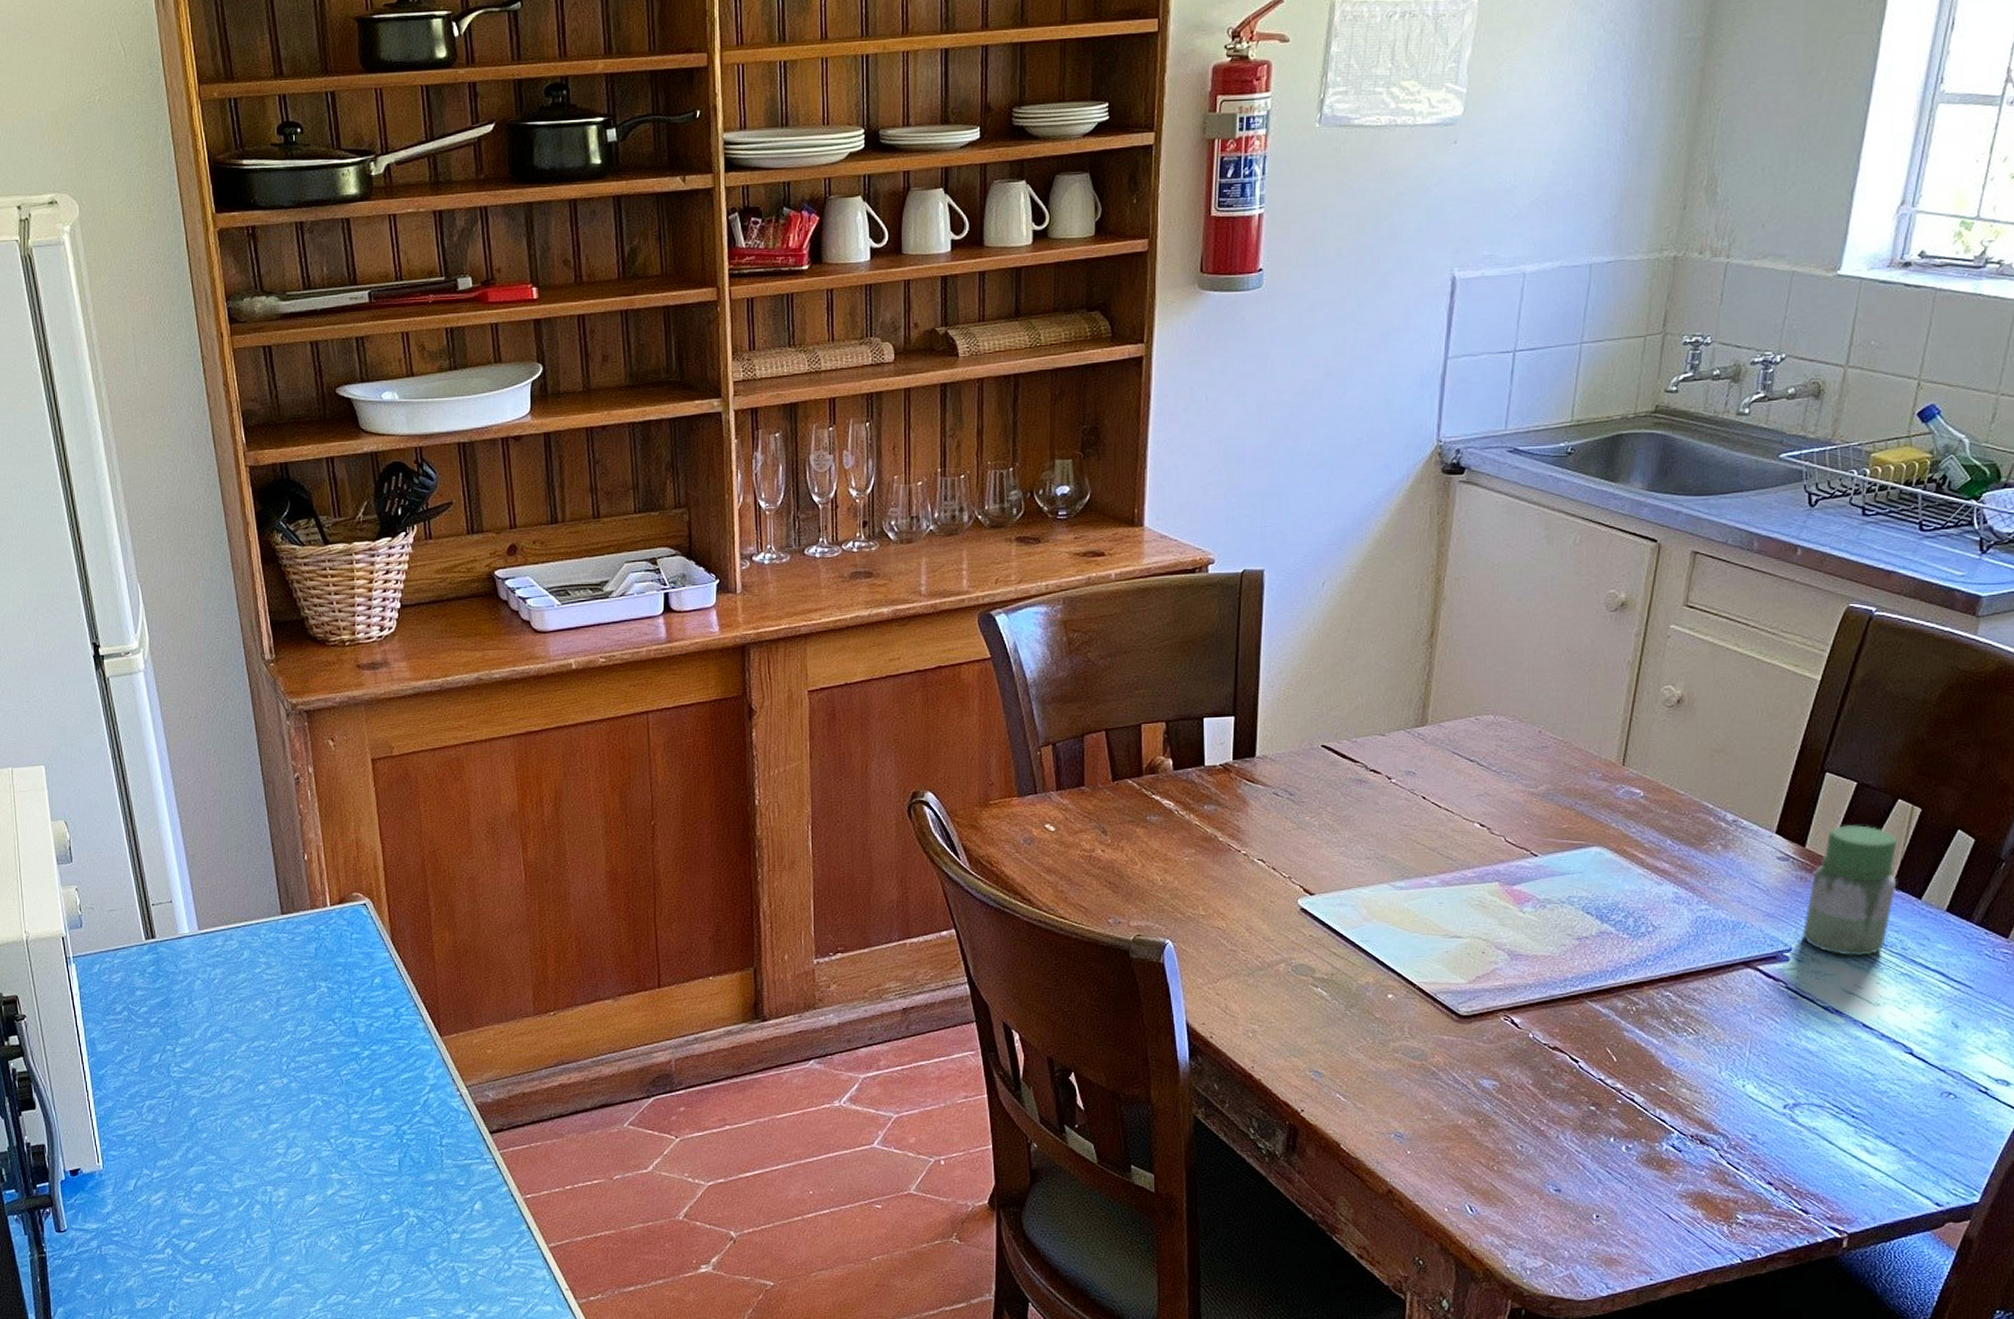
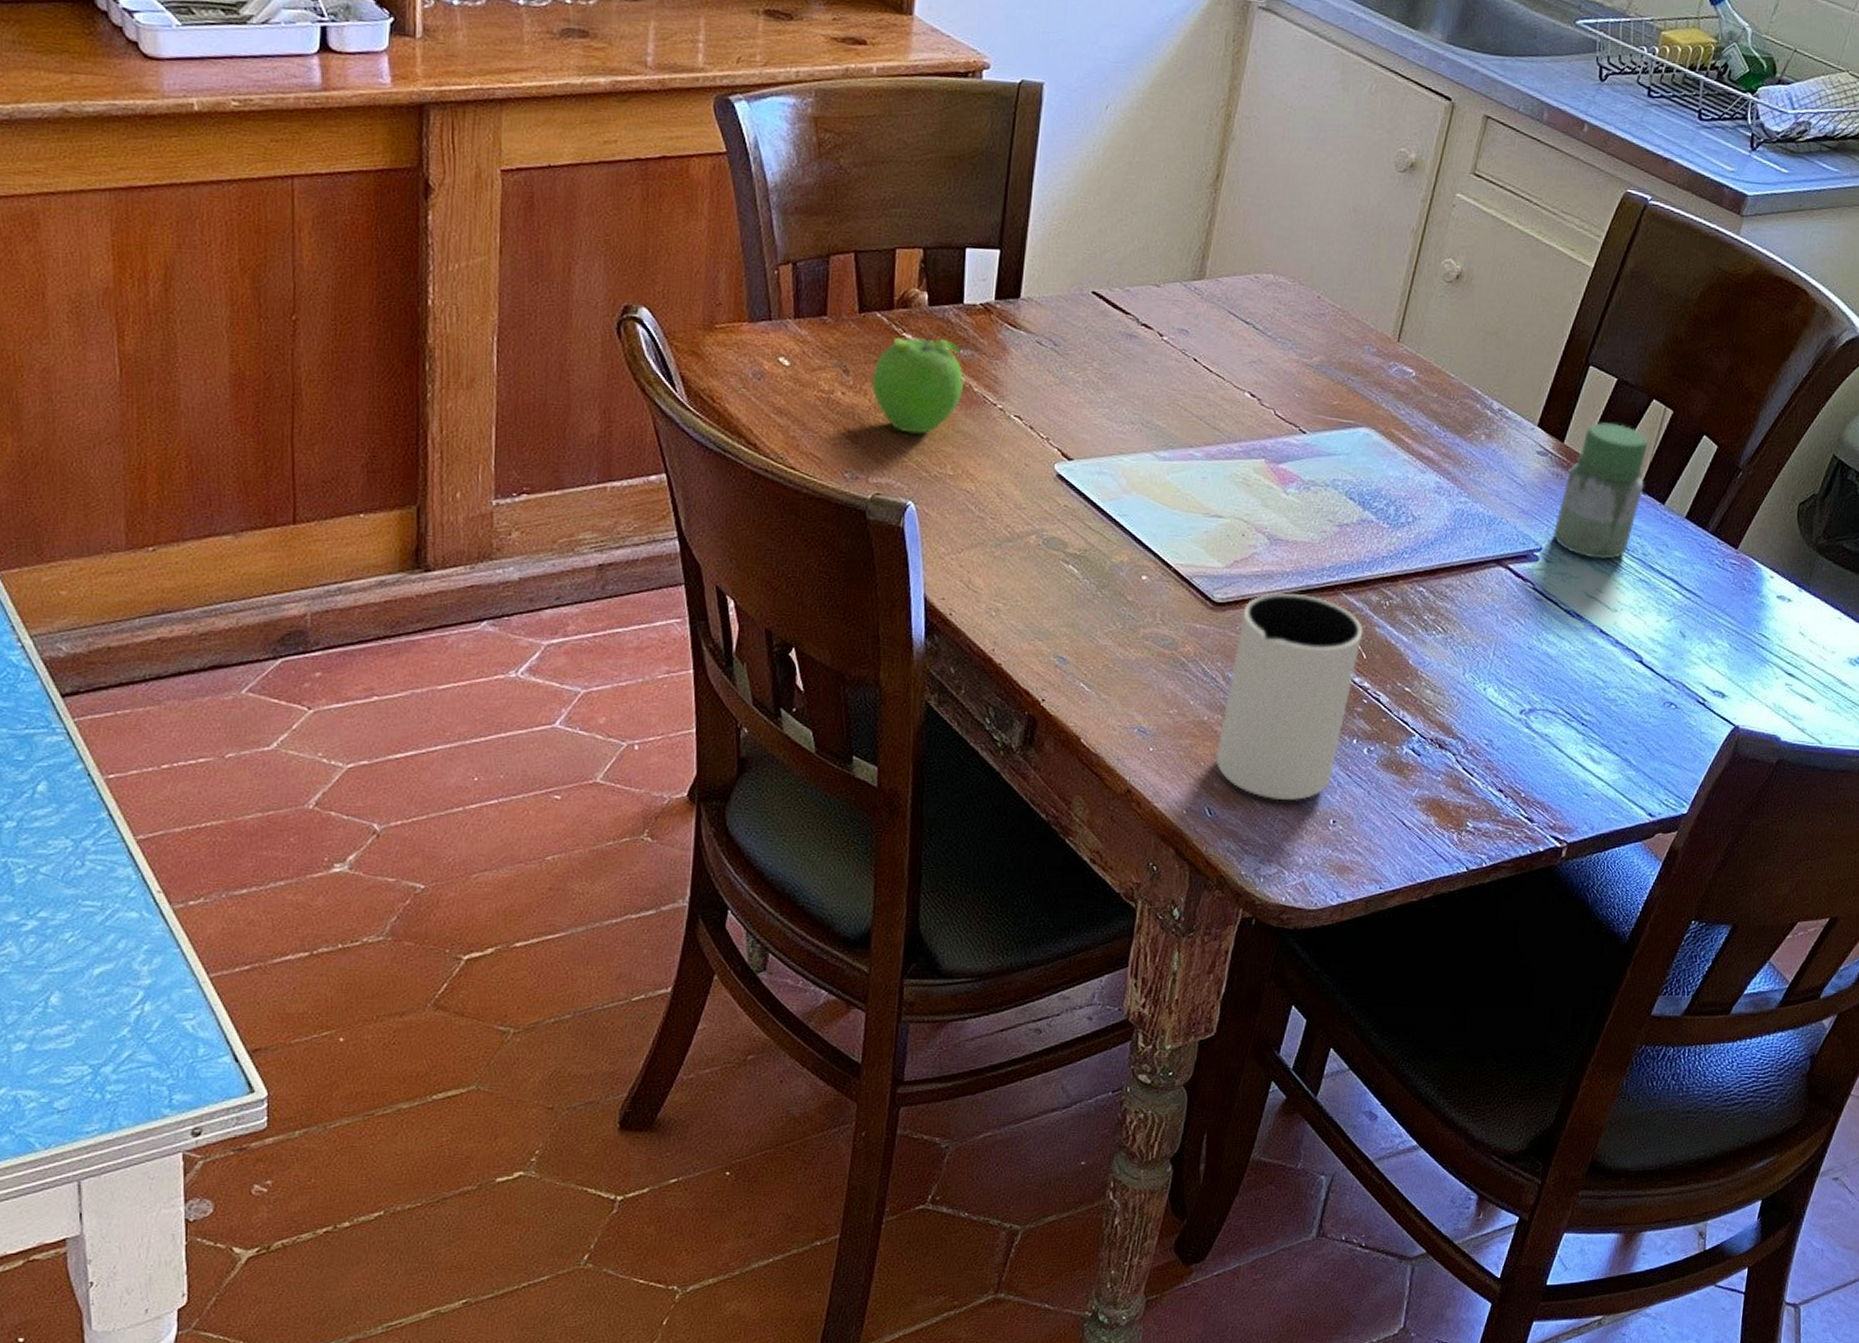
fruit: none [1127,793,1209,881] -> present [871,333,964,434]
mug: none [1473,1003,1612,1198] -> present [1215,592,1363,801]

